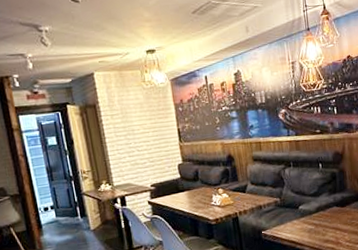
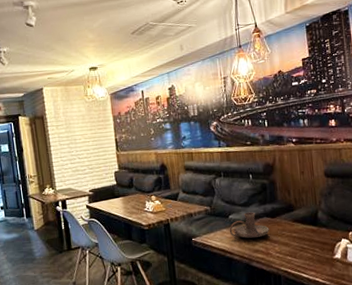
candle holder: none [299,202,339,229] -> present [229,212,269,239]

